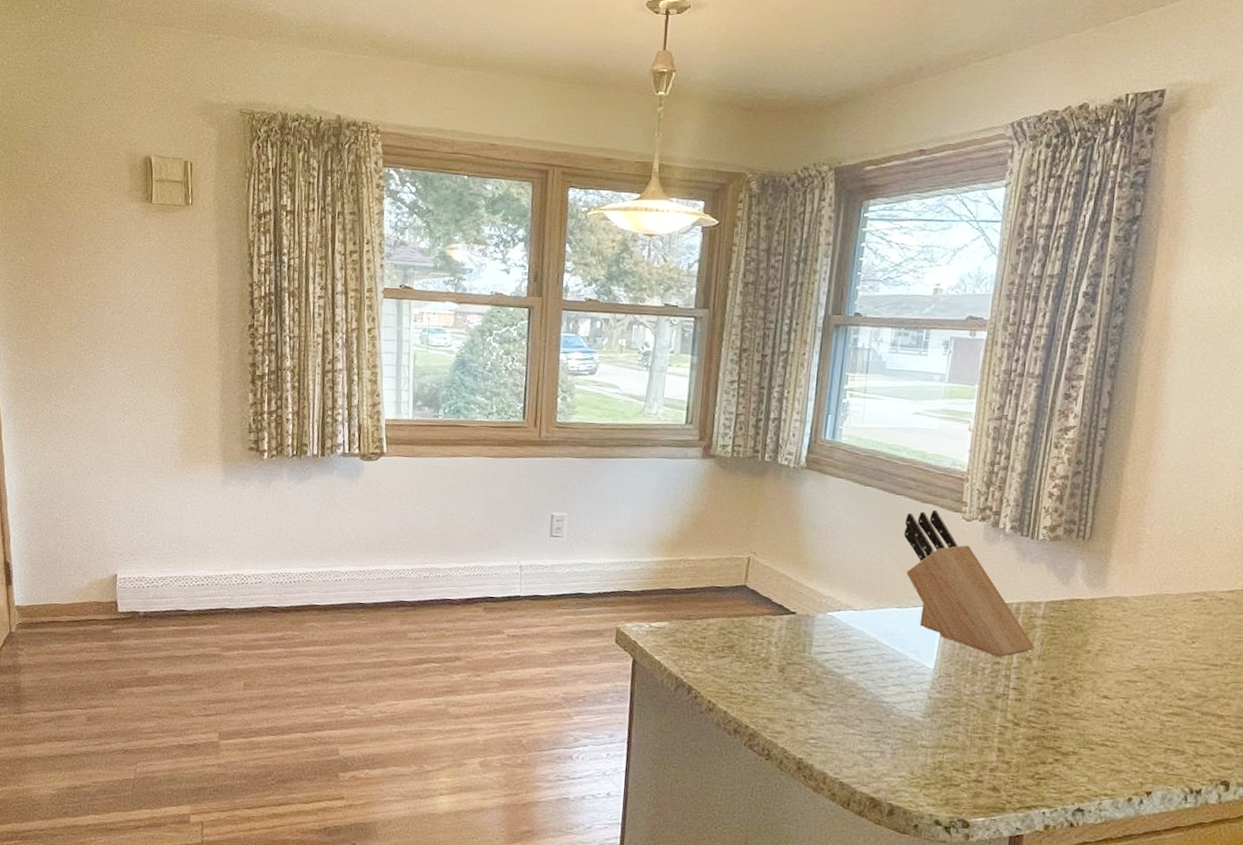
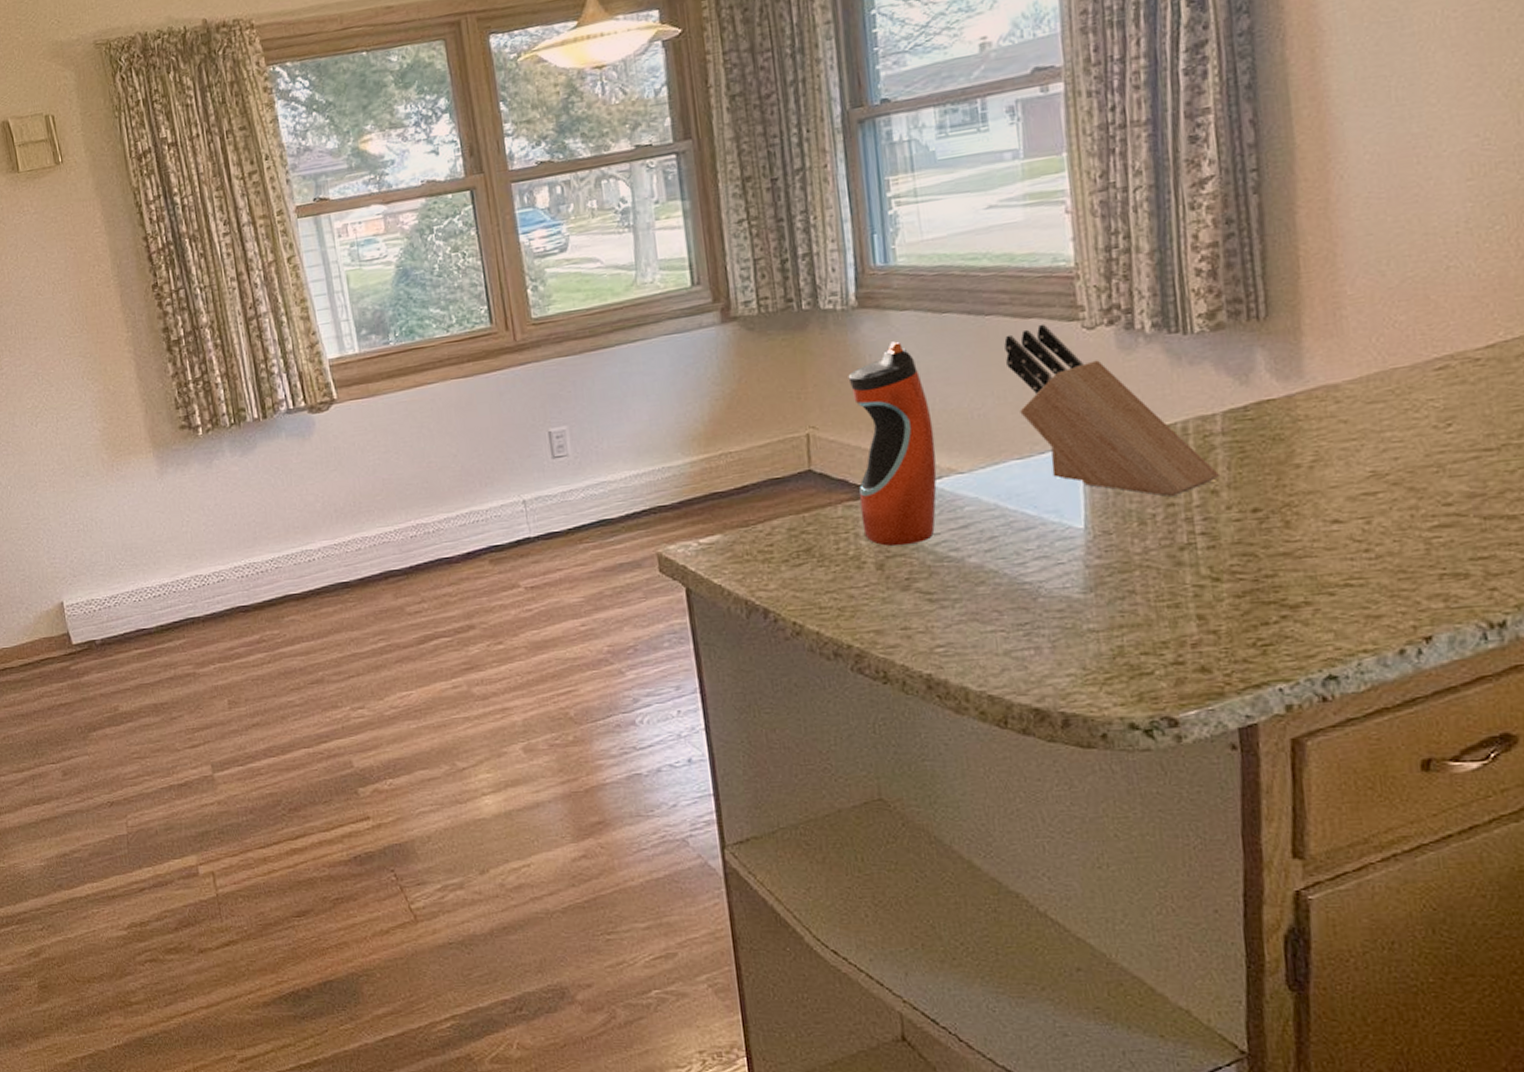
water bottle: none [775,500,843,657] -> present [848,341,937,546]

